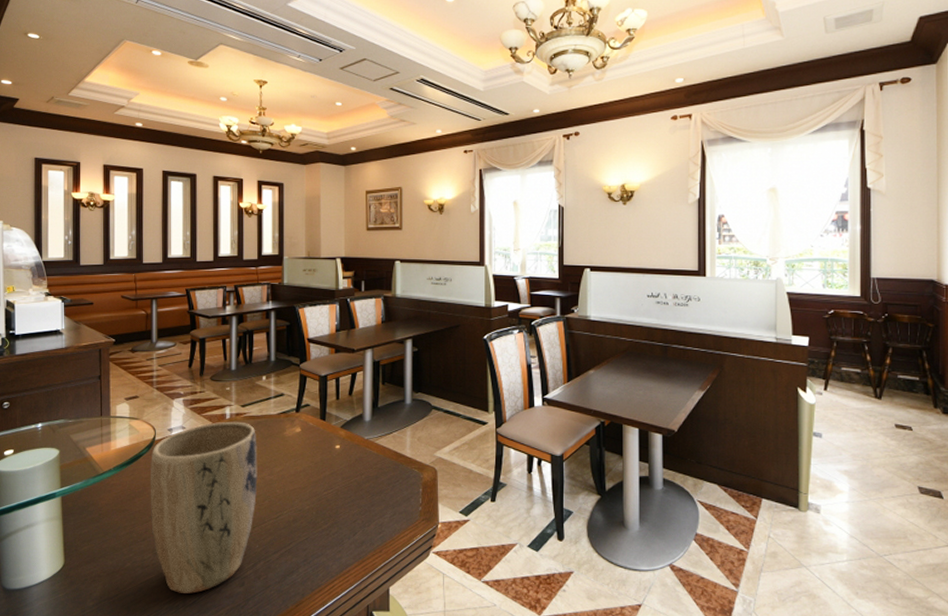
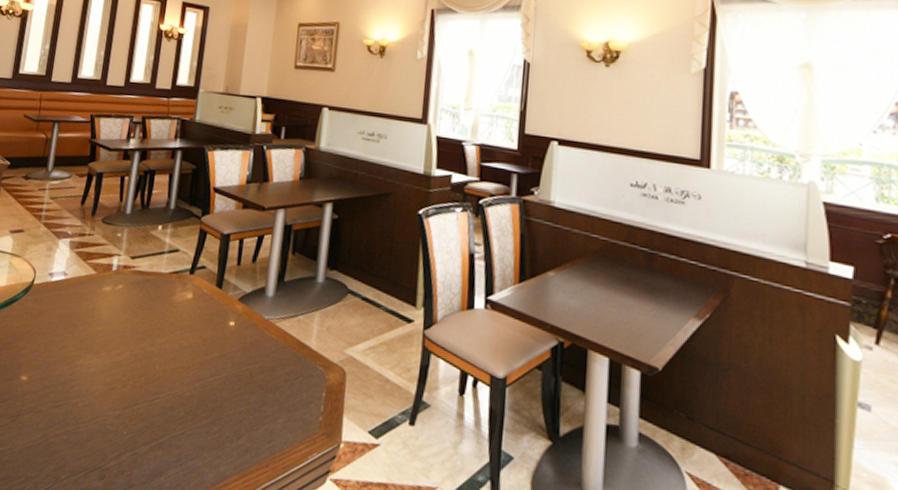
plant pot: present [150,421,258,594] -> none [14,273,143,478]

